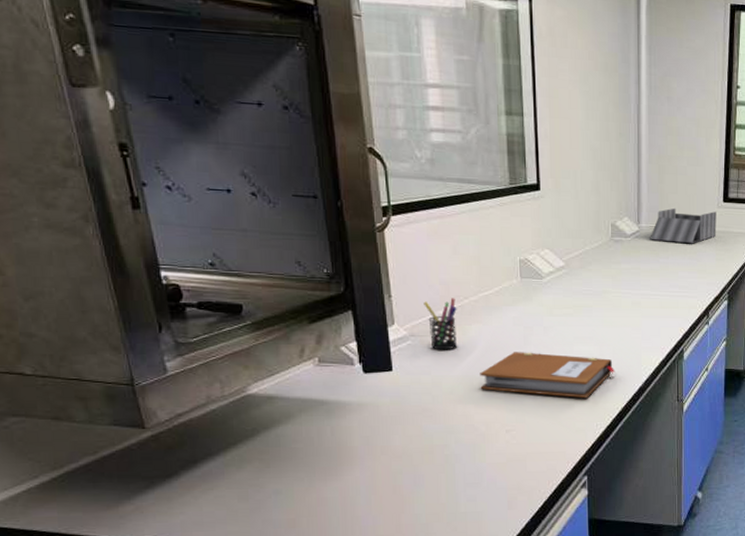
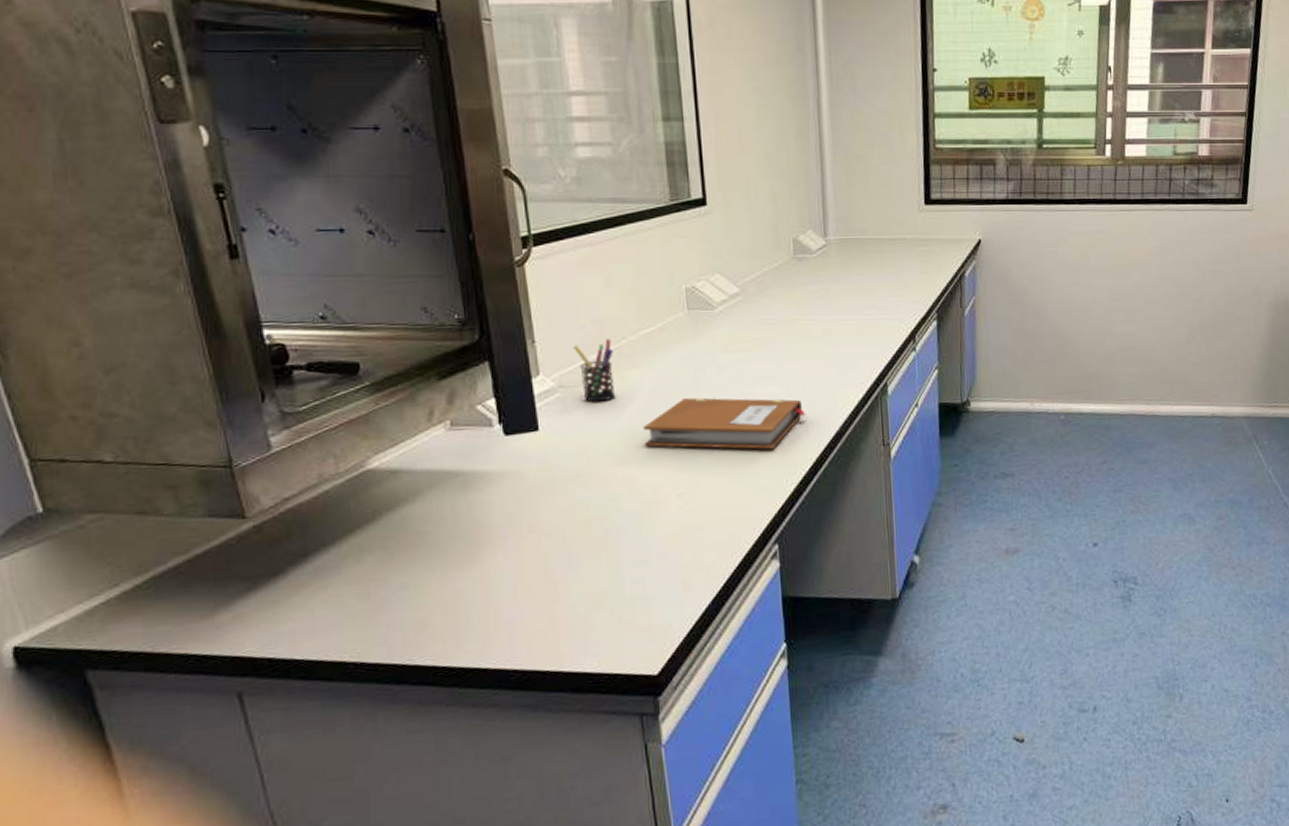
desk organizer: present [650,207,717,244] -> none [839,215,919,257]

